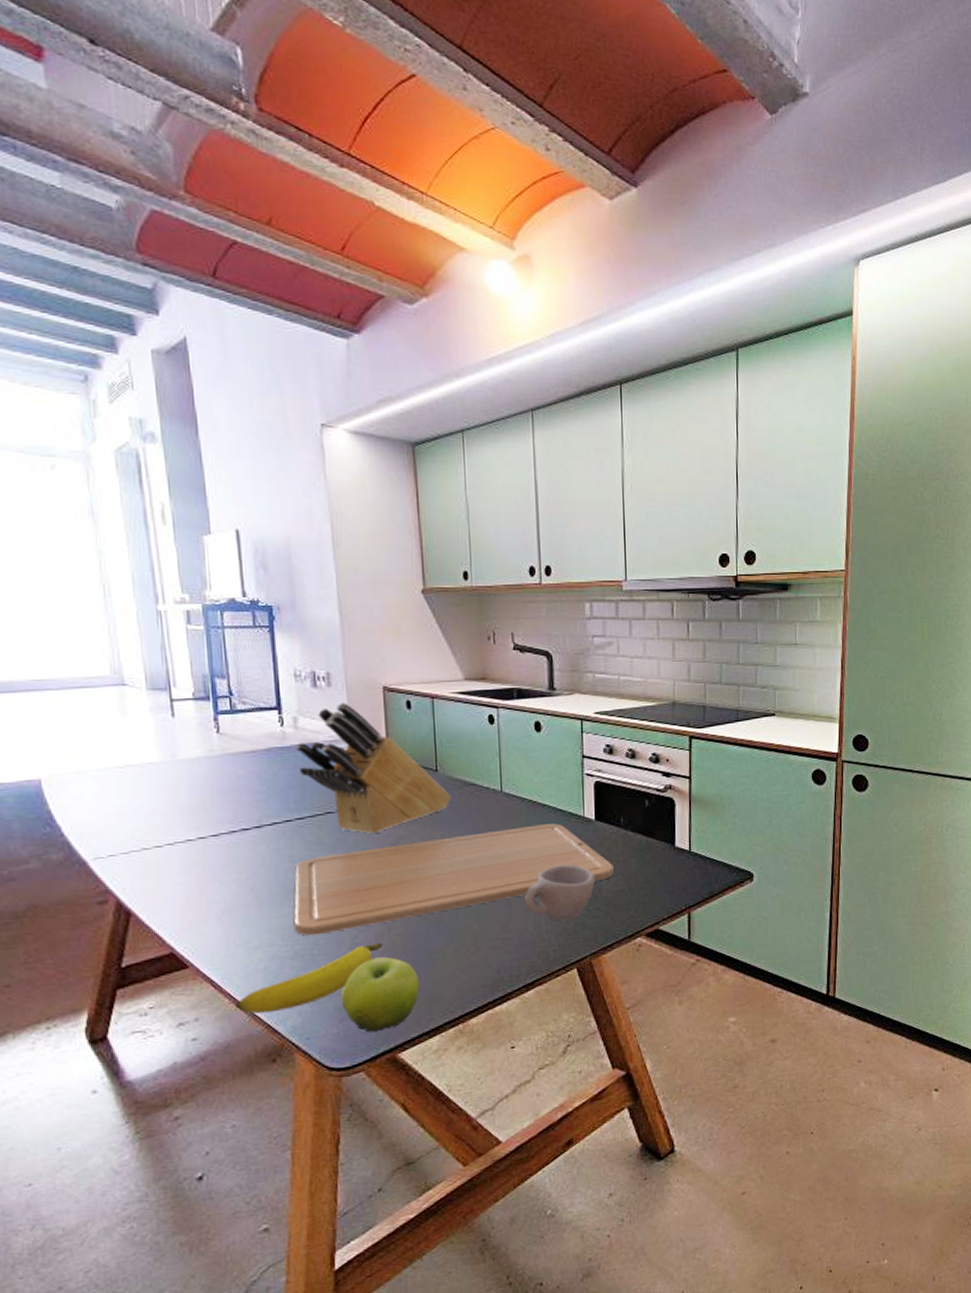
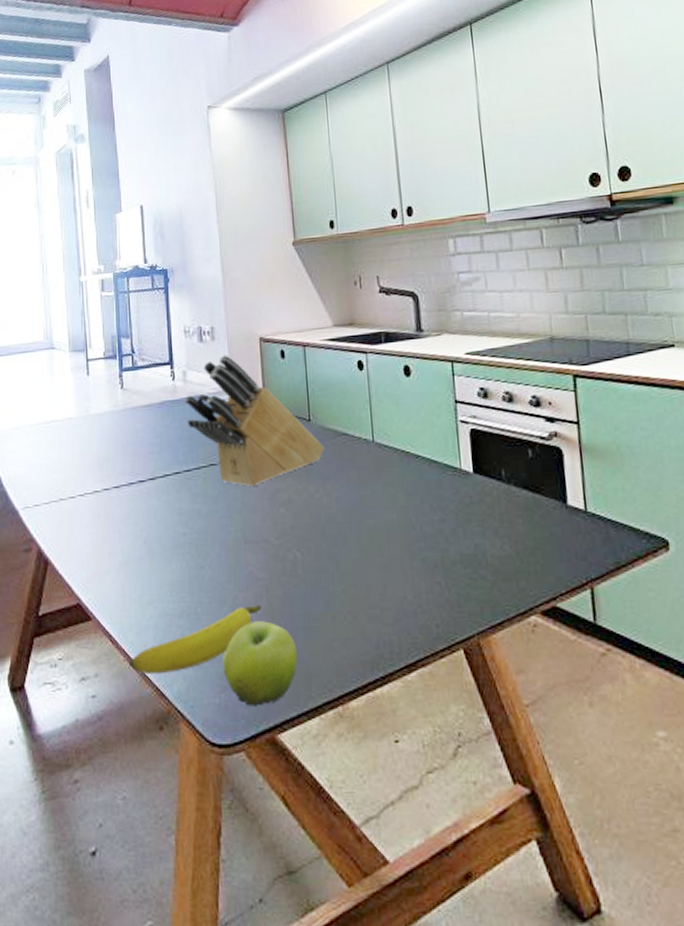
chopping board: present [293,824,614,936] -> none [180,477,498,593]
cup: present [525,864,595,922] -> none [402,524,478,591]

